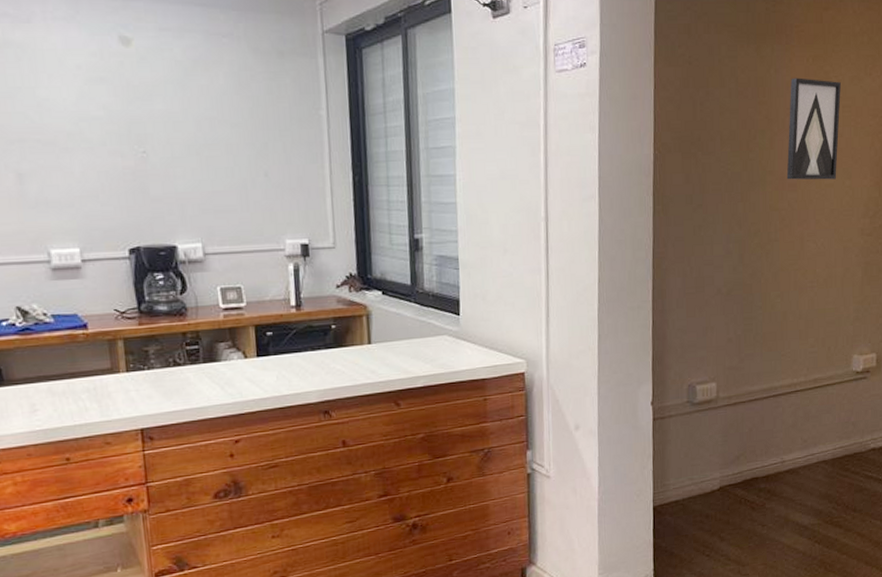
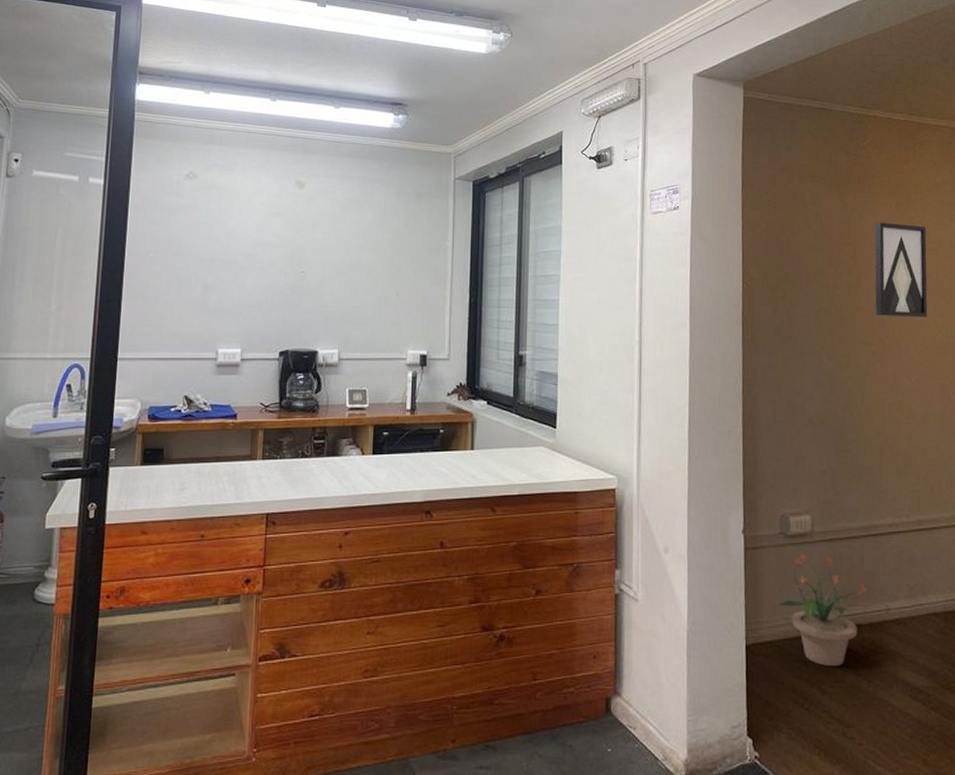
potted plant: none [683,419,766,517] -> present [777,554,868,666]

